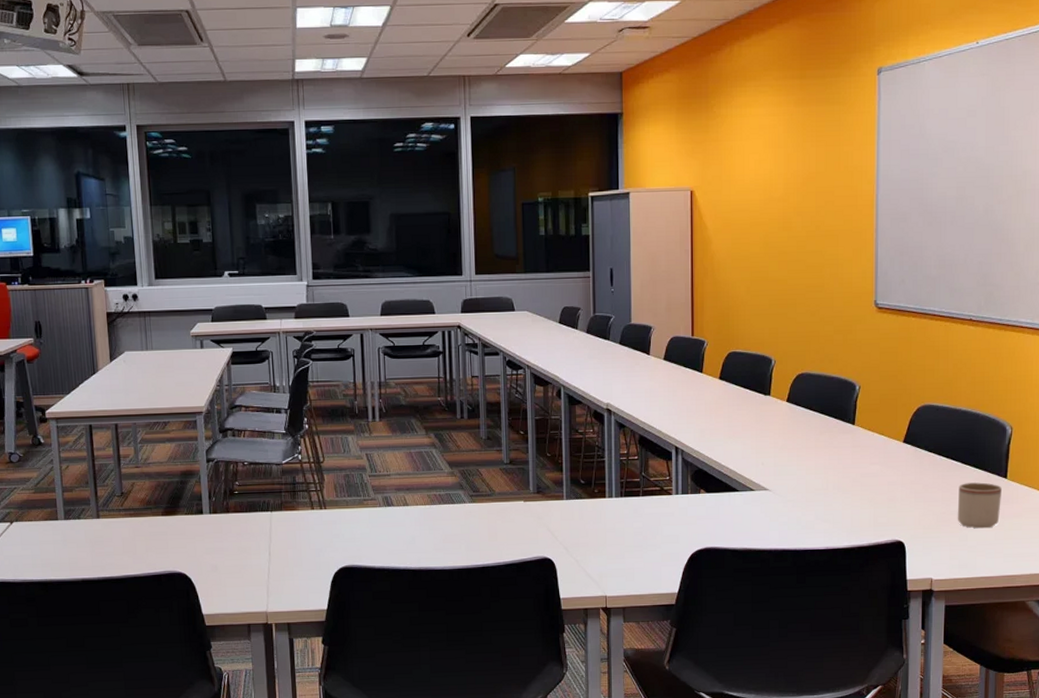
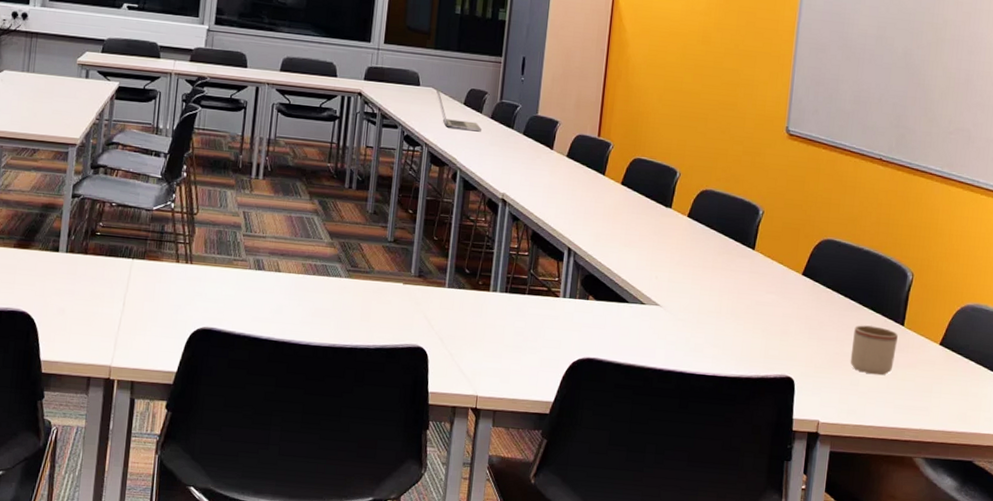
laptop: none [530,311,579,349] -> present [435,88,481,132]

